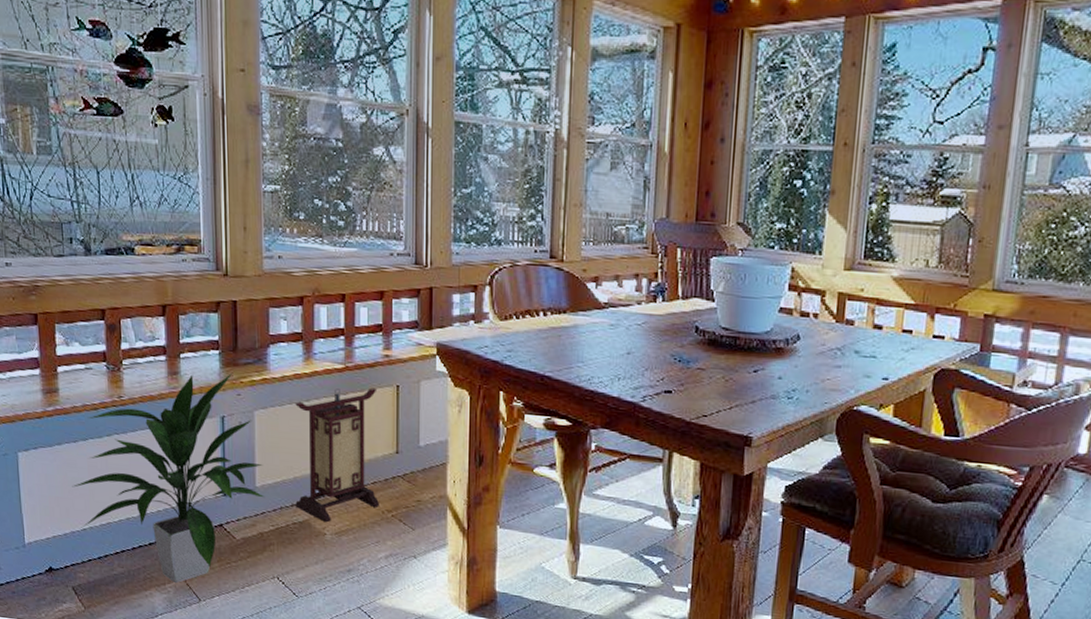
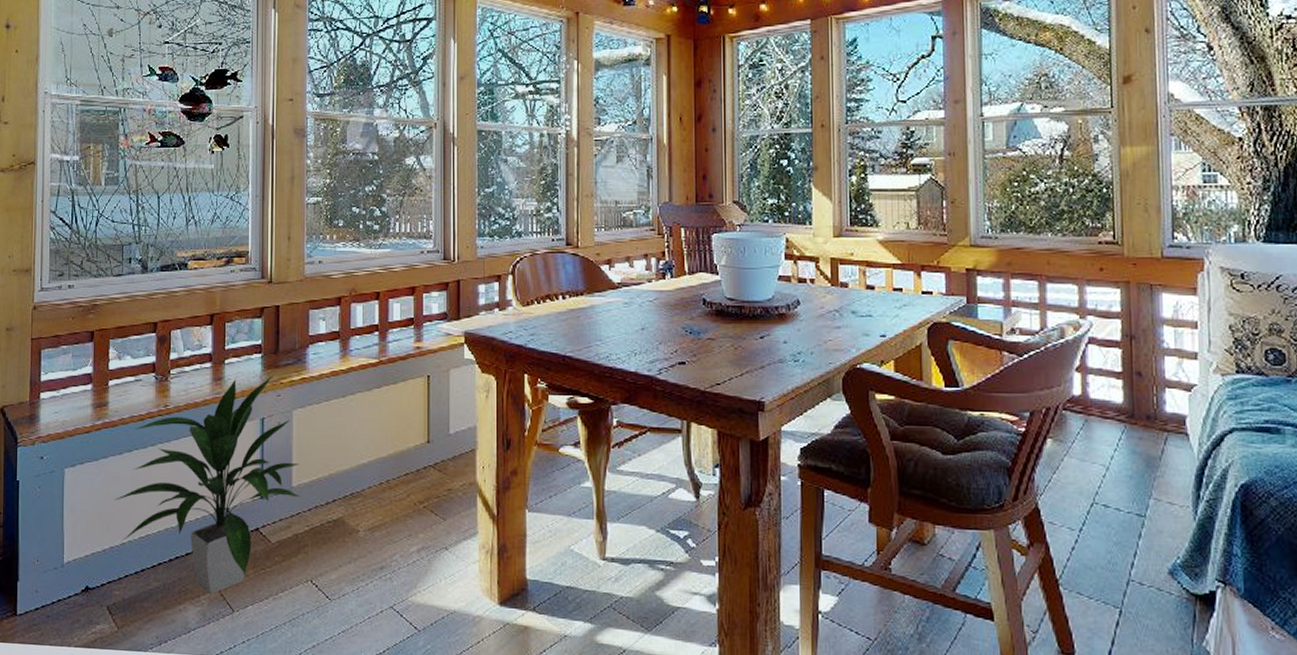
lantern: present [295,389,379,523] -> none [330,381,411,519]

